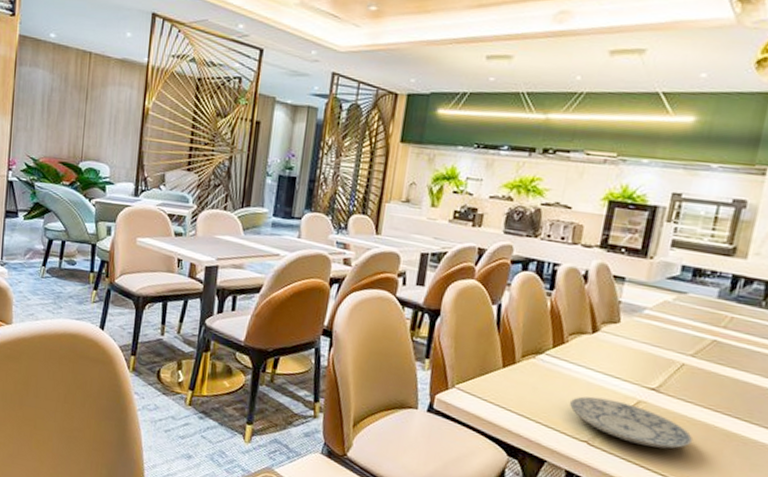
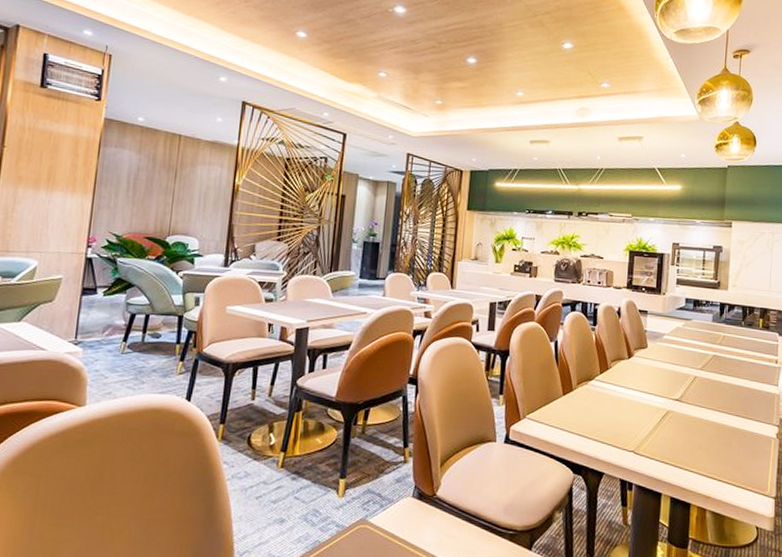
plate: present [569,396,694,449] -> none [617,412,710,449]

